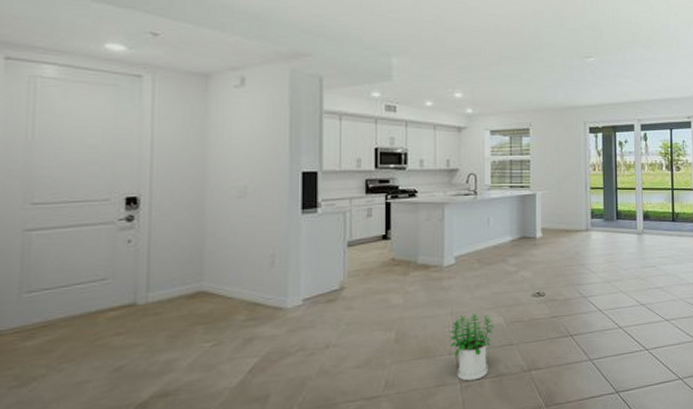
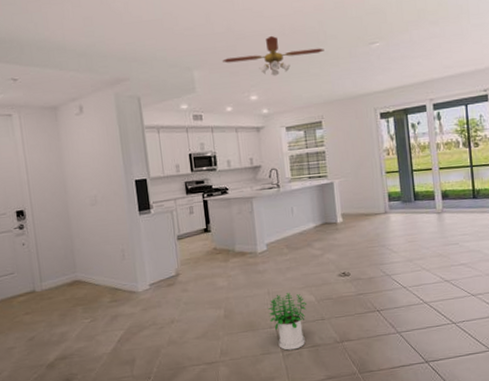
ceiling fan: none [428,33,539,75] -> present [223,35,324,76]

